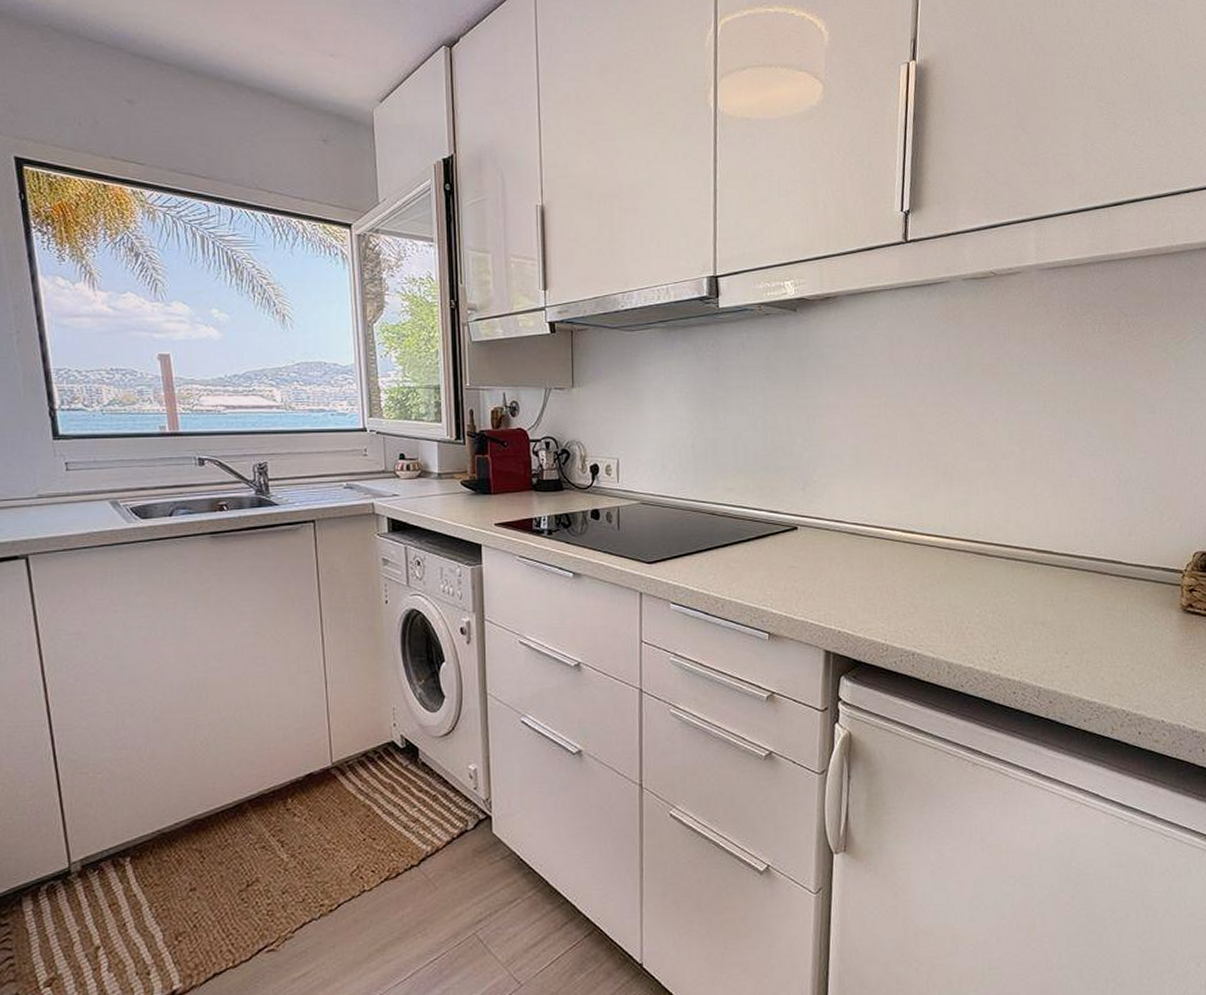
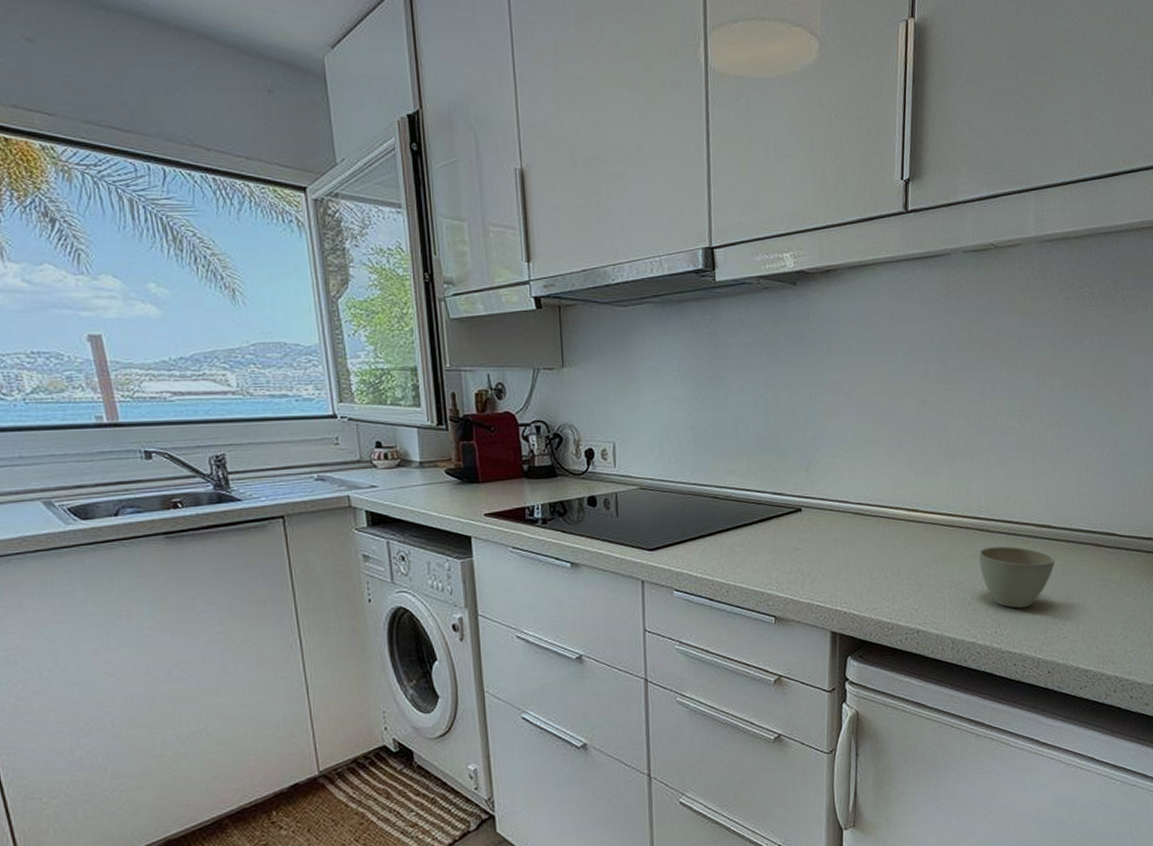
cup: none [977,570,1057,635] -> present [979,546,1055,608]

